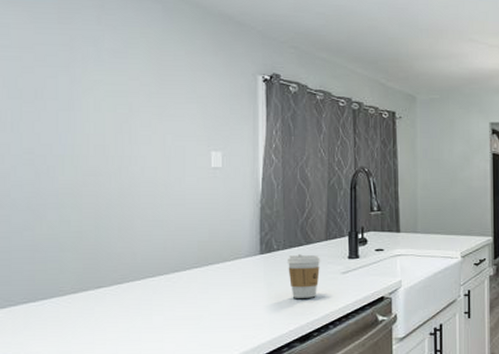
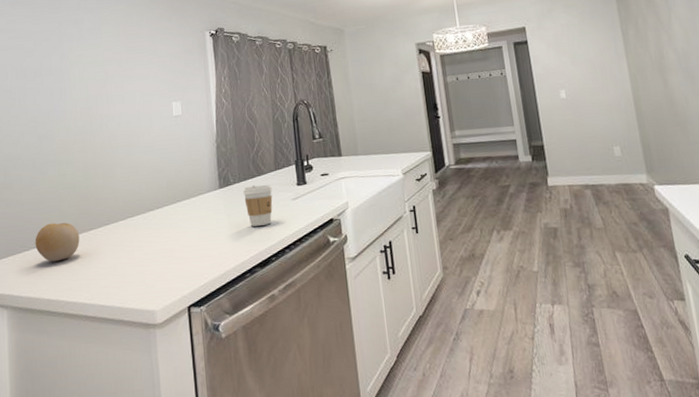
fruit: none [25,276,84,321] -> present [35,223,80,262]

